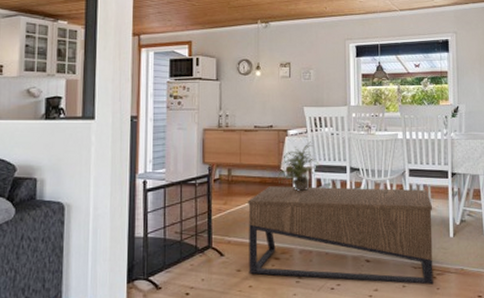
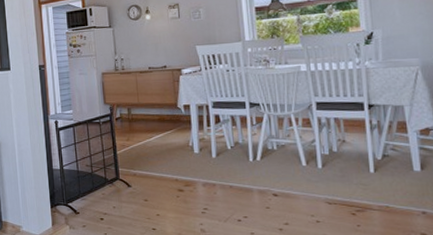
bench: present [248,186,433,285] -> none [149,122,353,221]
potted plant: present [277,141,323,191] -> none [175,79,221,127]

